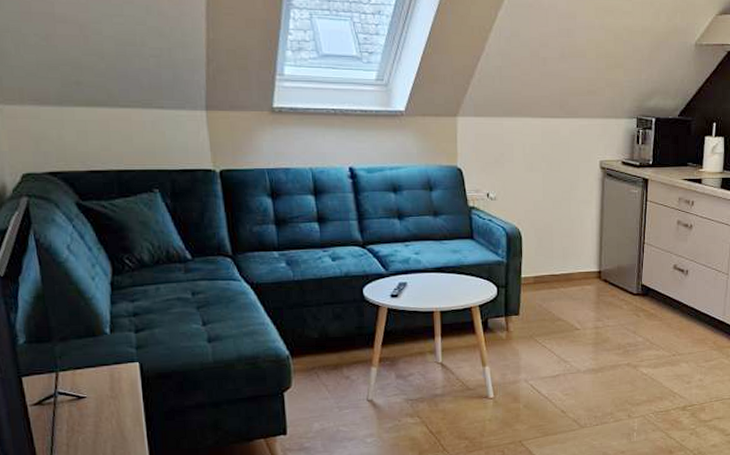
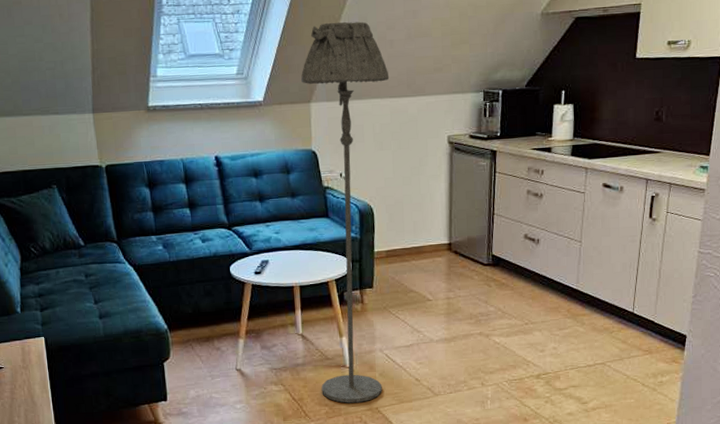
floor lamp: none [447,33,542,436] -> present [301,21,390,403]

